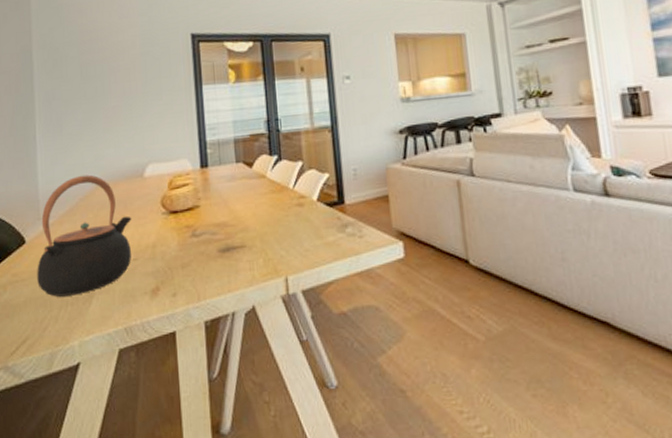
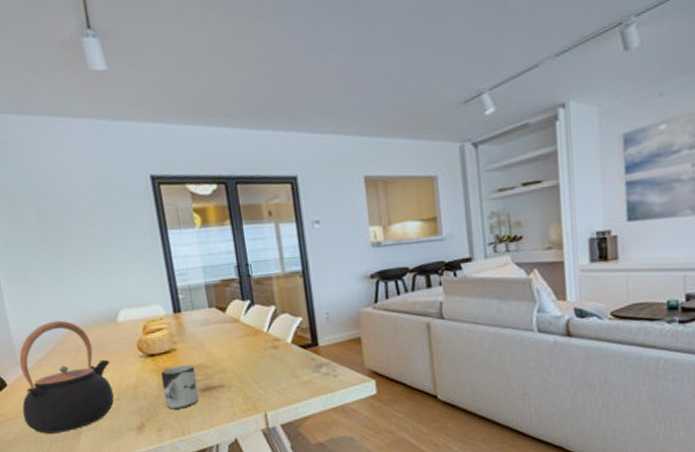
cup: none [181,223,219,272] -> present [160,365,199,410]

